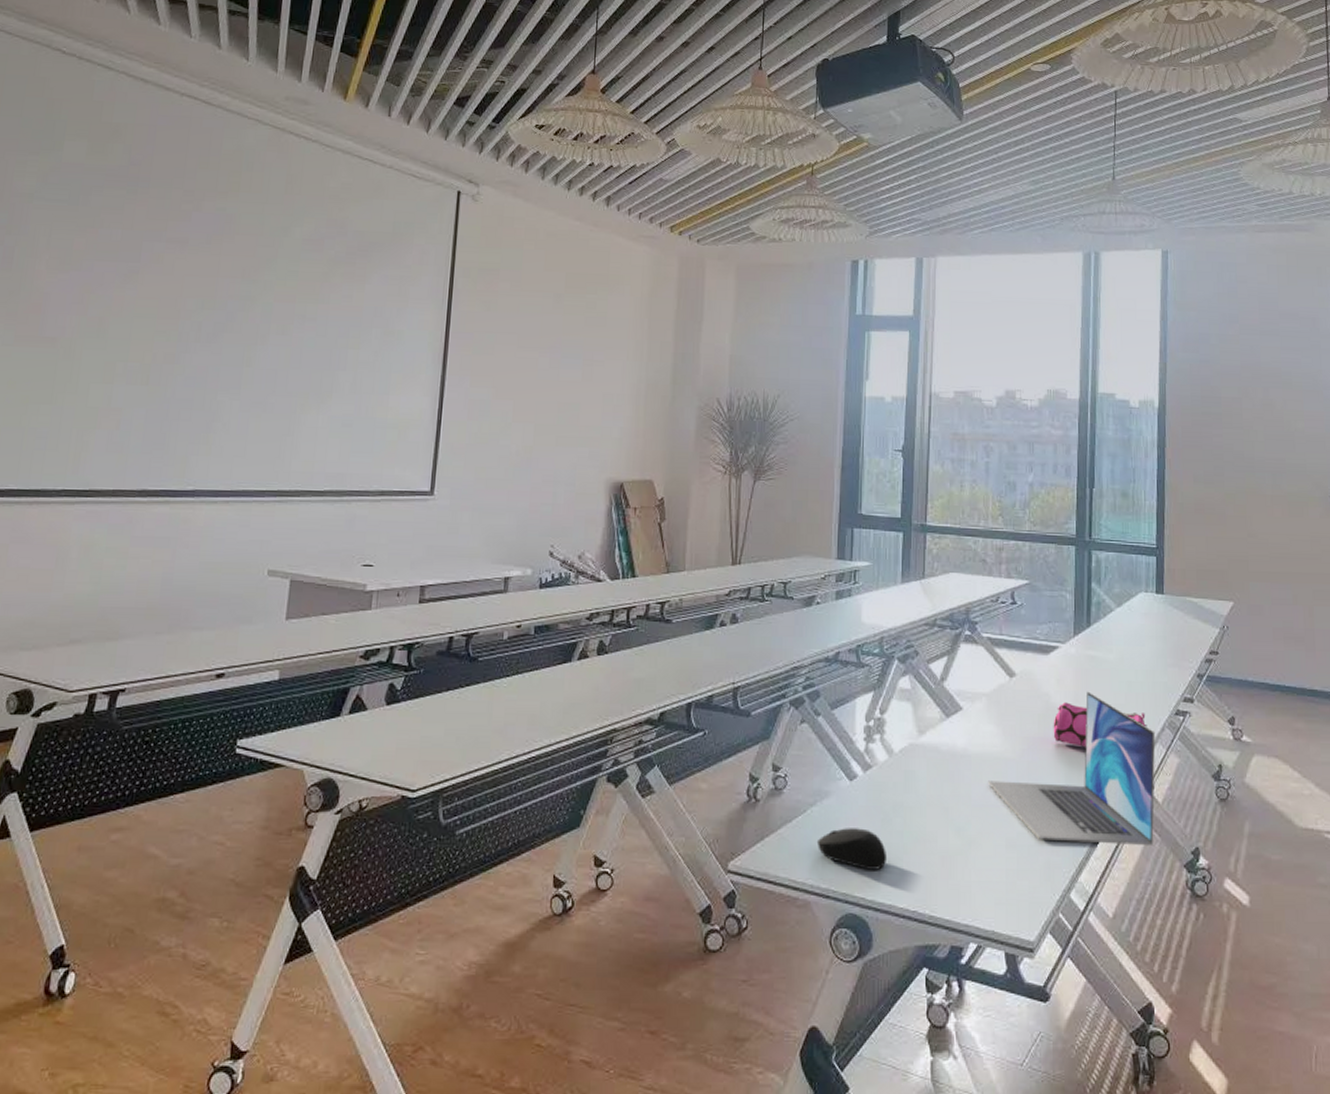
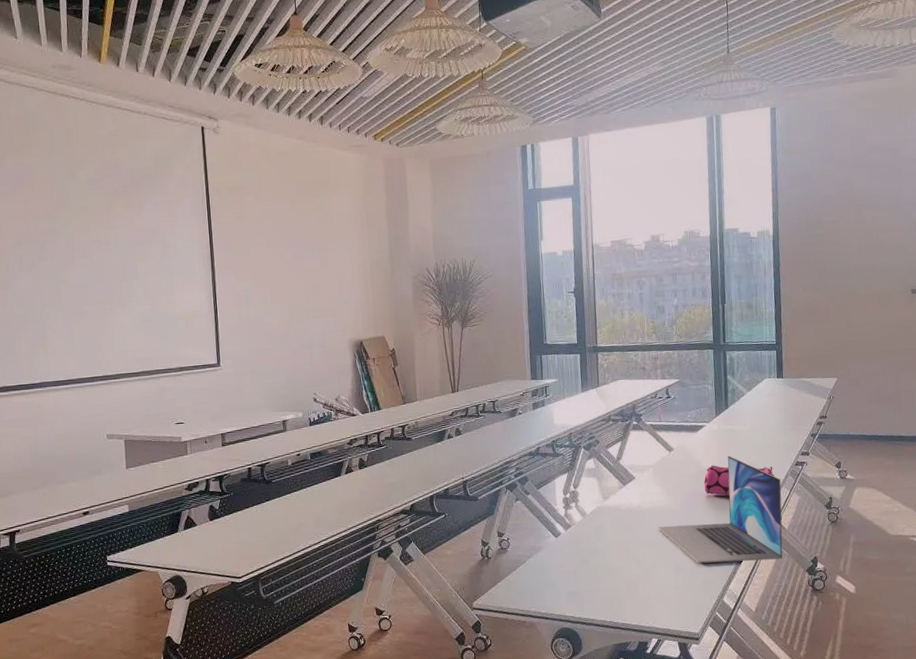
computer mouse: present [816,828,888,870] -> none [535,569,588,597]

